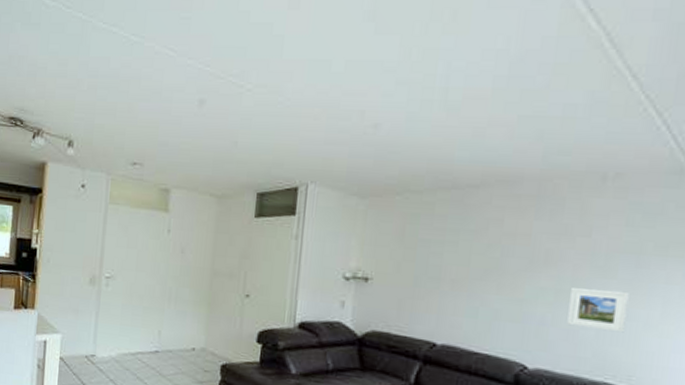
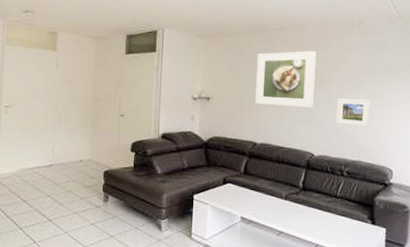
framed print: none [436,216,539,300] -> present [255,50,317,108]

